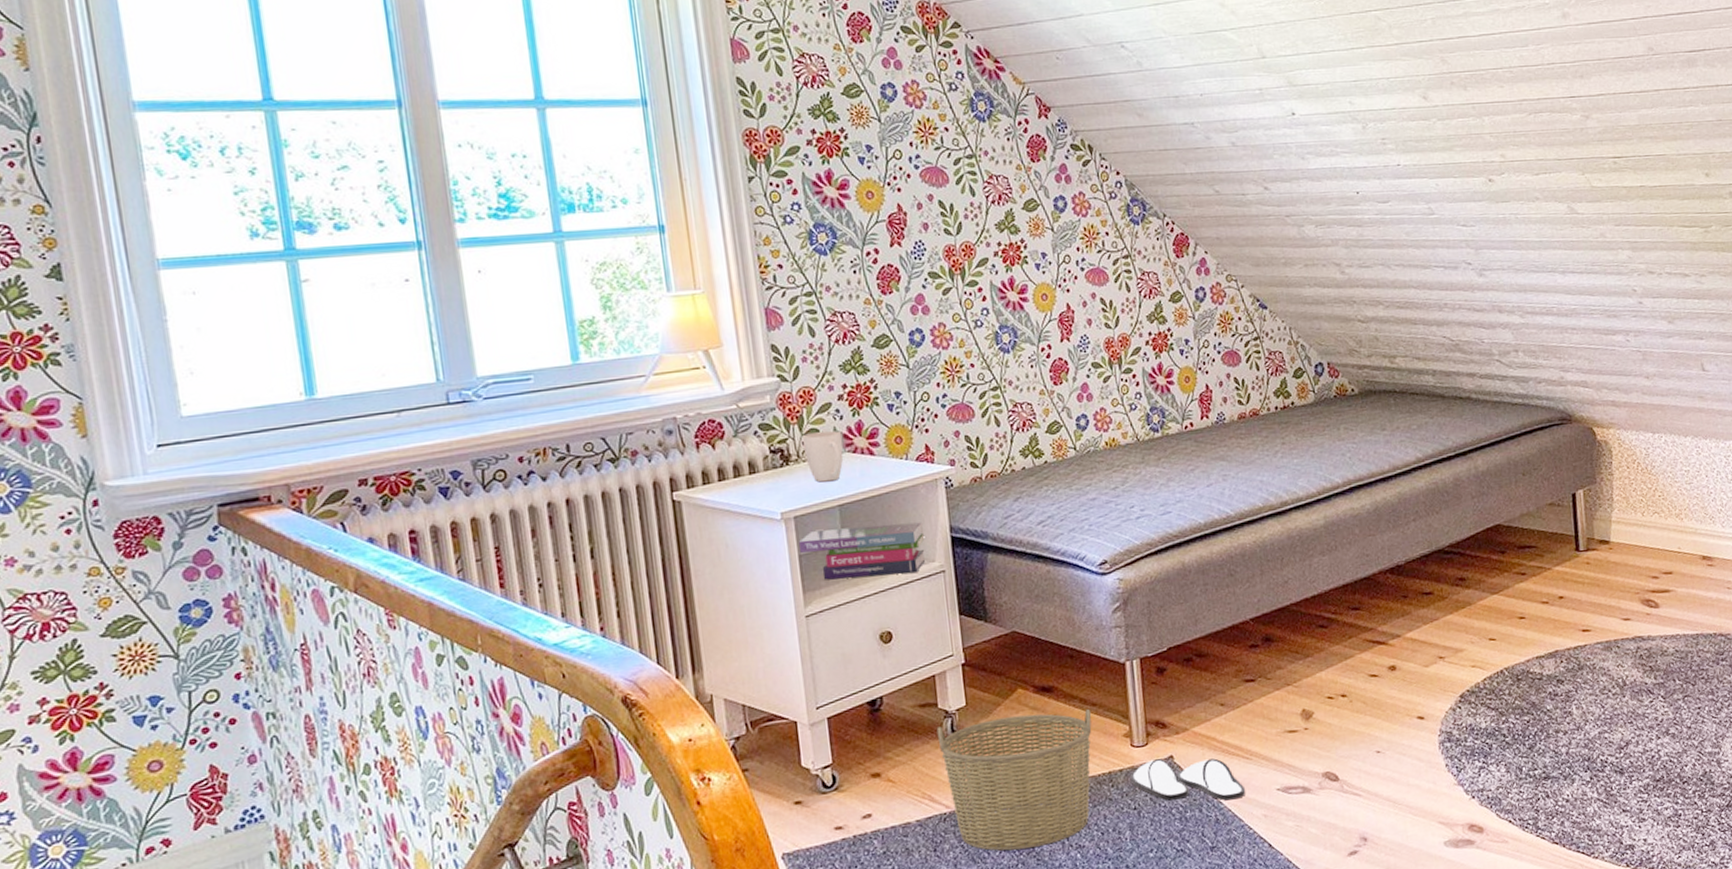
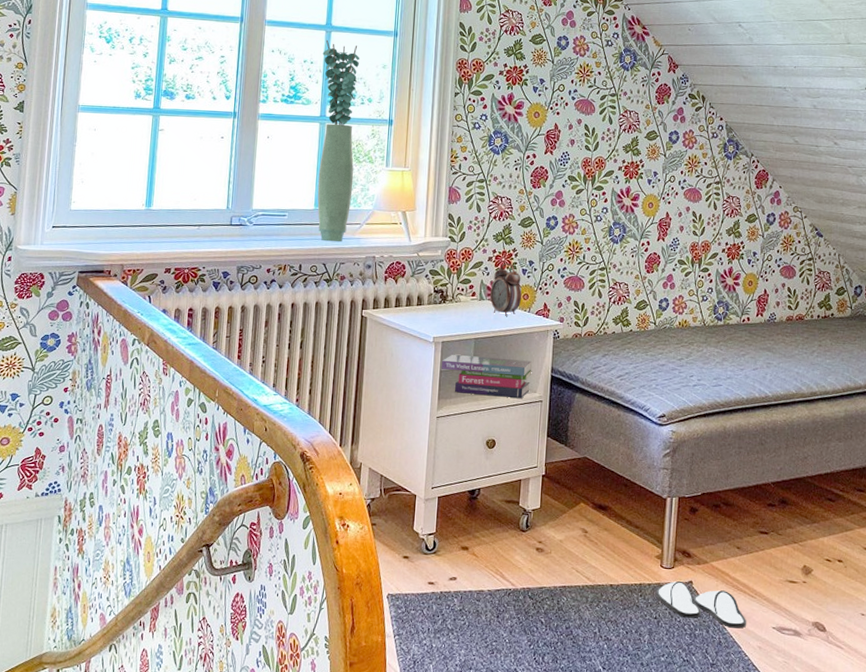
vase: none [538,120,627,408] -> present [317,39,360,242]
mug: present [801,431,844,483] -> none [457,282,487,320]
alarm clock: none [847,399,894,470] -> present [489,263,522,316]
basket: present [936,708,1092,851] -> none [514,520,634,632]

